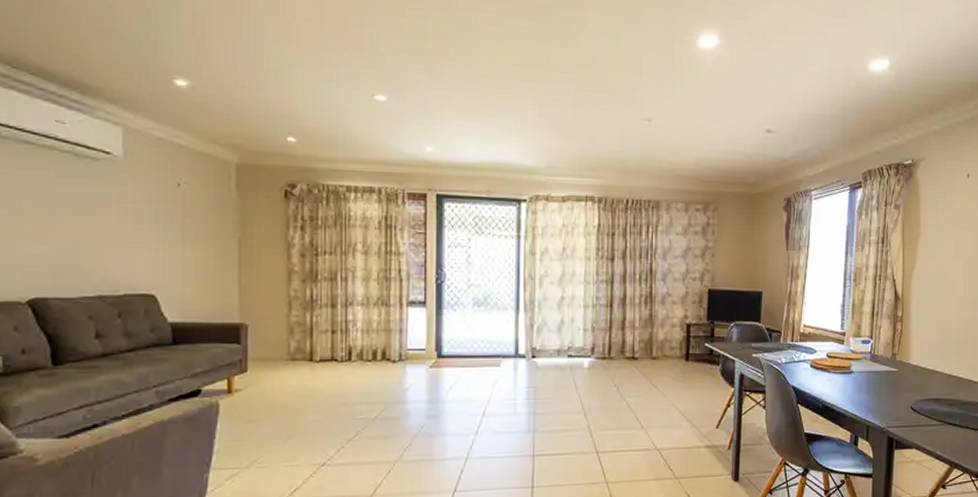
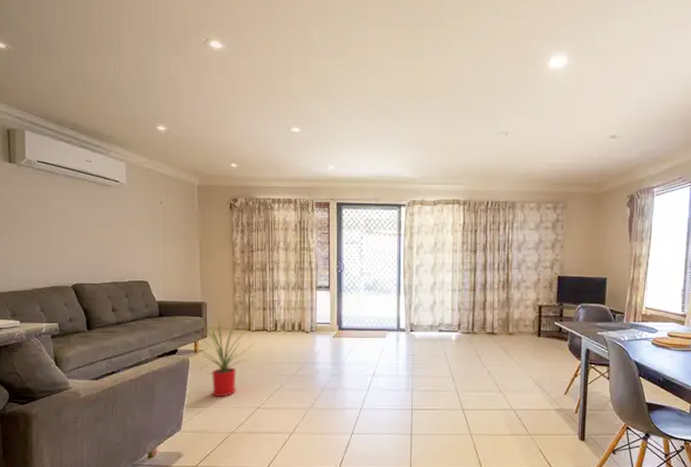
house plant: none [218,343,314,453] -> present [188,317,251,397]

